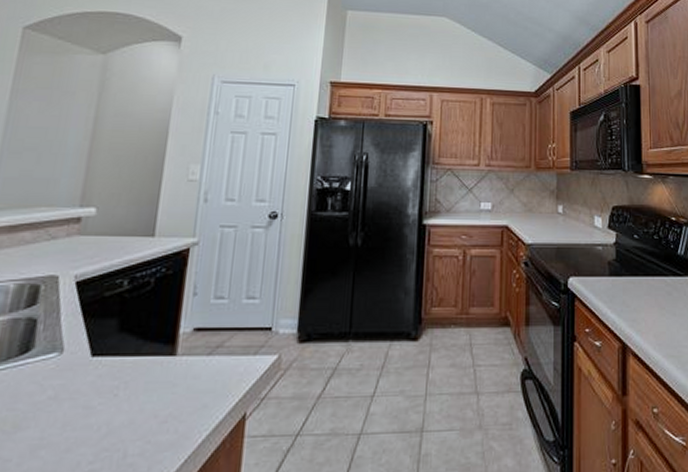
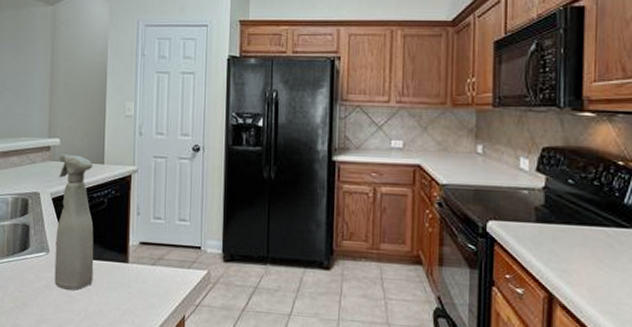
spray bottle: none [66,226,140,399] -> present [54,154,94,291]

